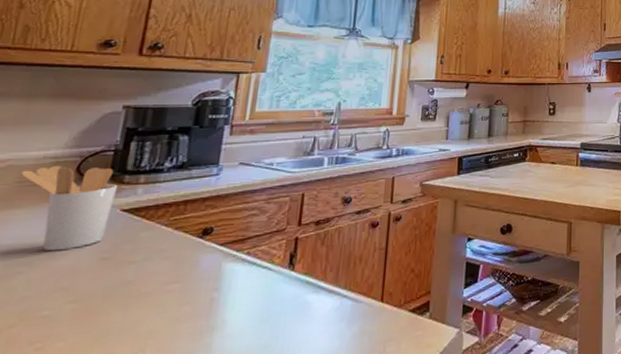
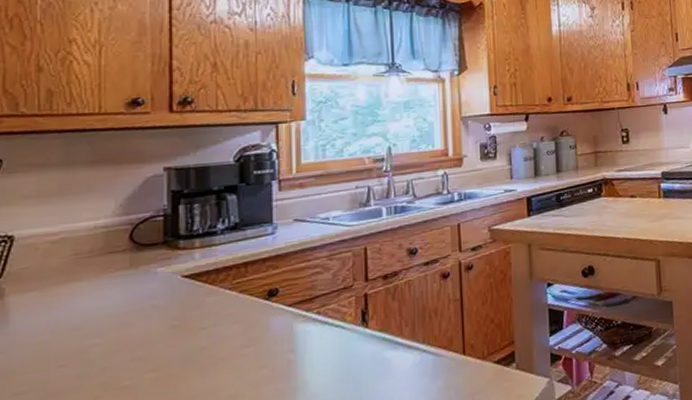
utensil holder: present [21,166,119,252] -> none [76,234,175,323]

